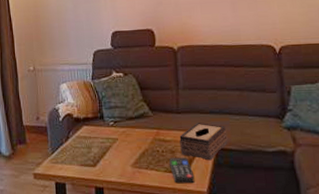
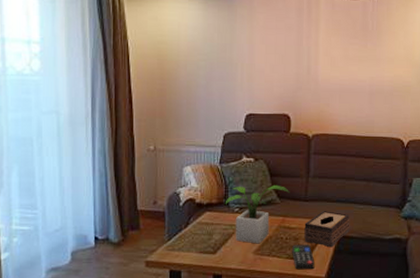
potted plant: none [100,98,162,157] -> present [225,184,290,244]

